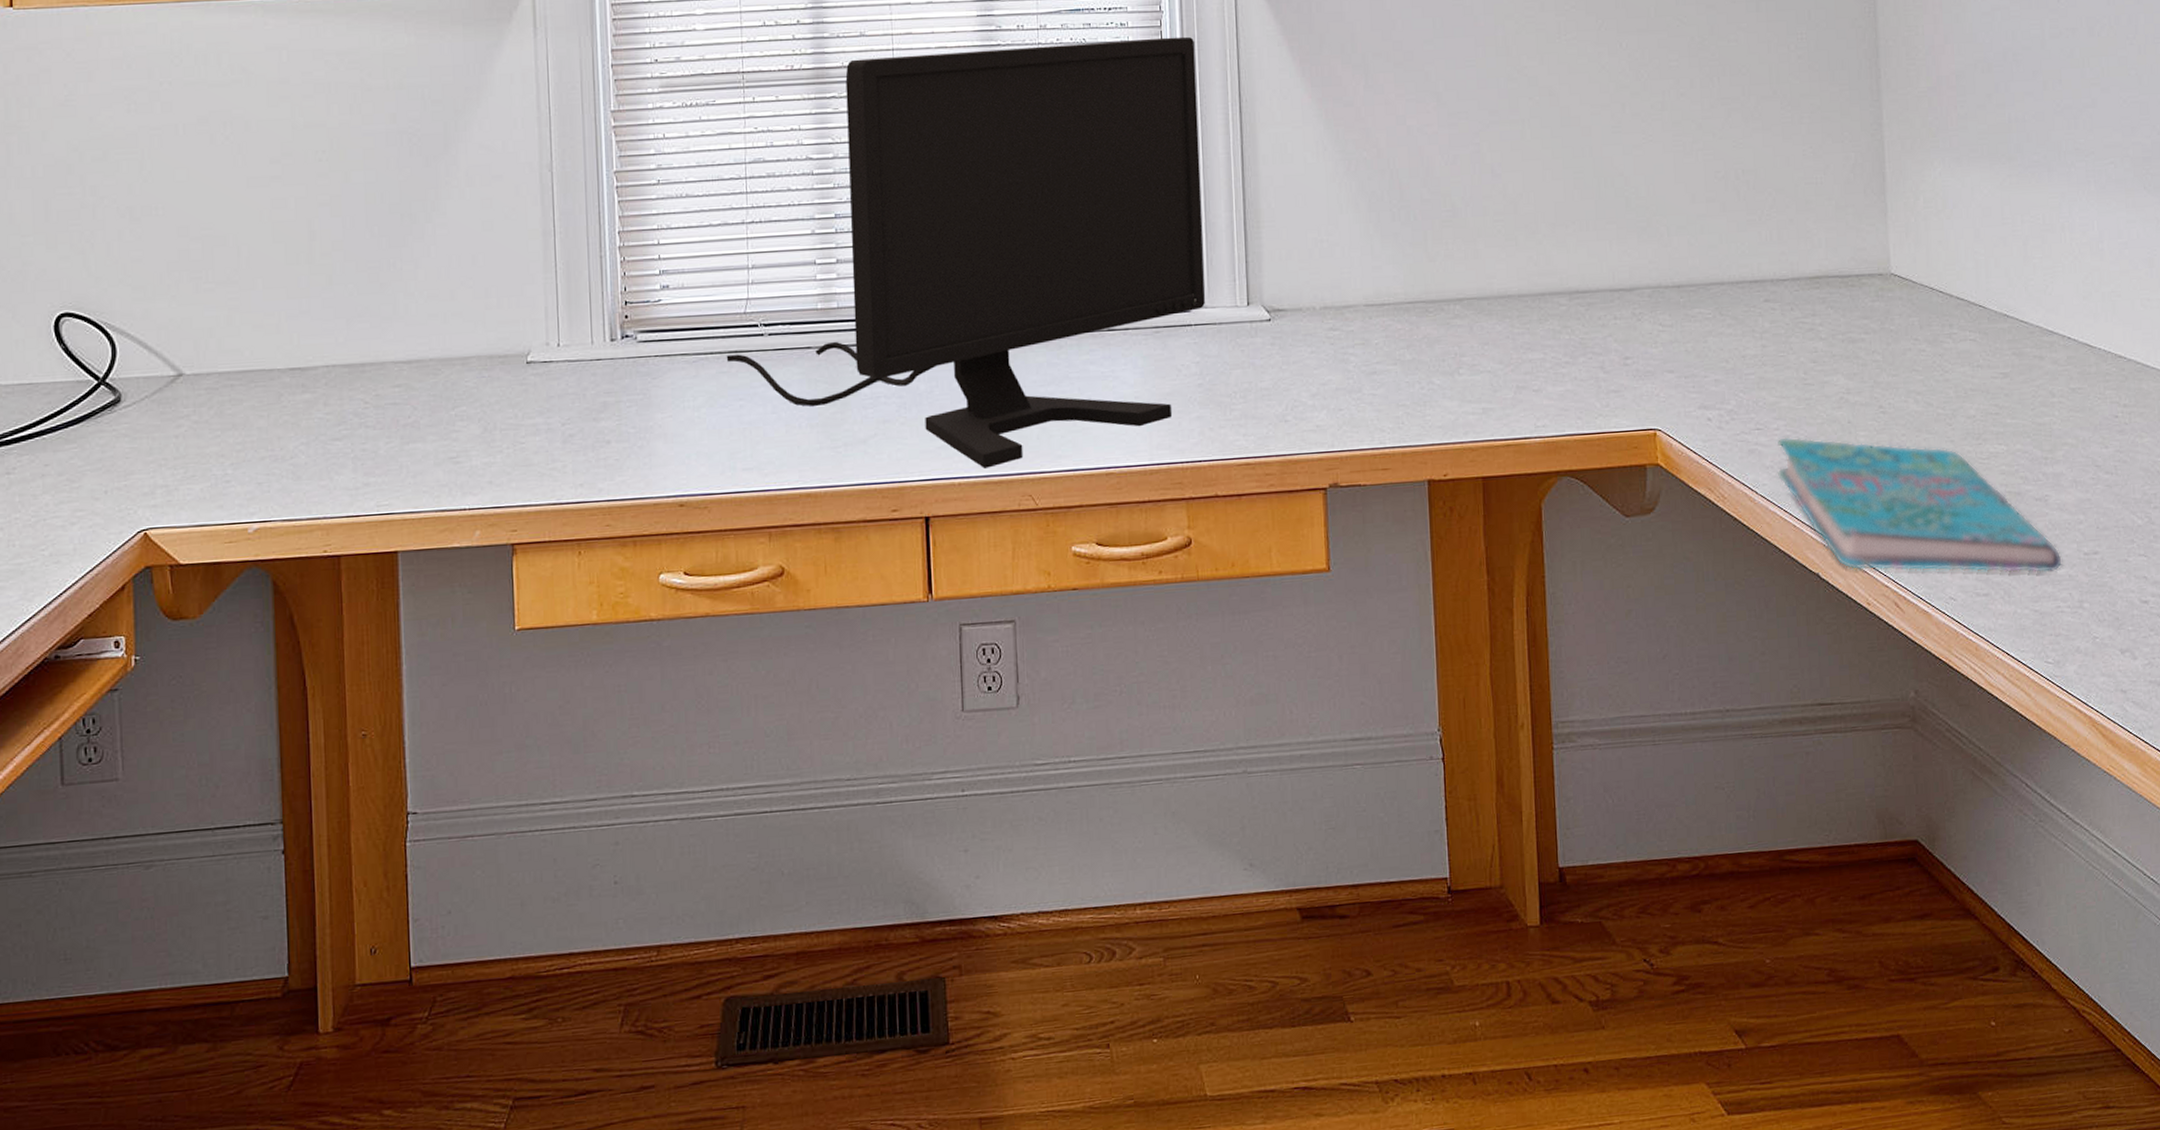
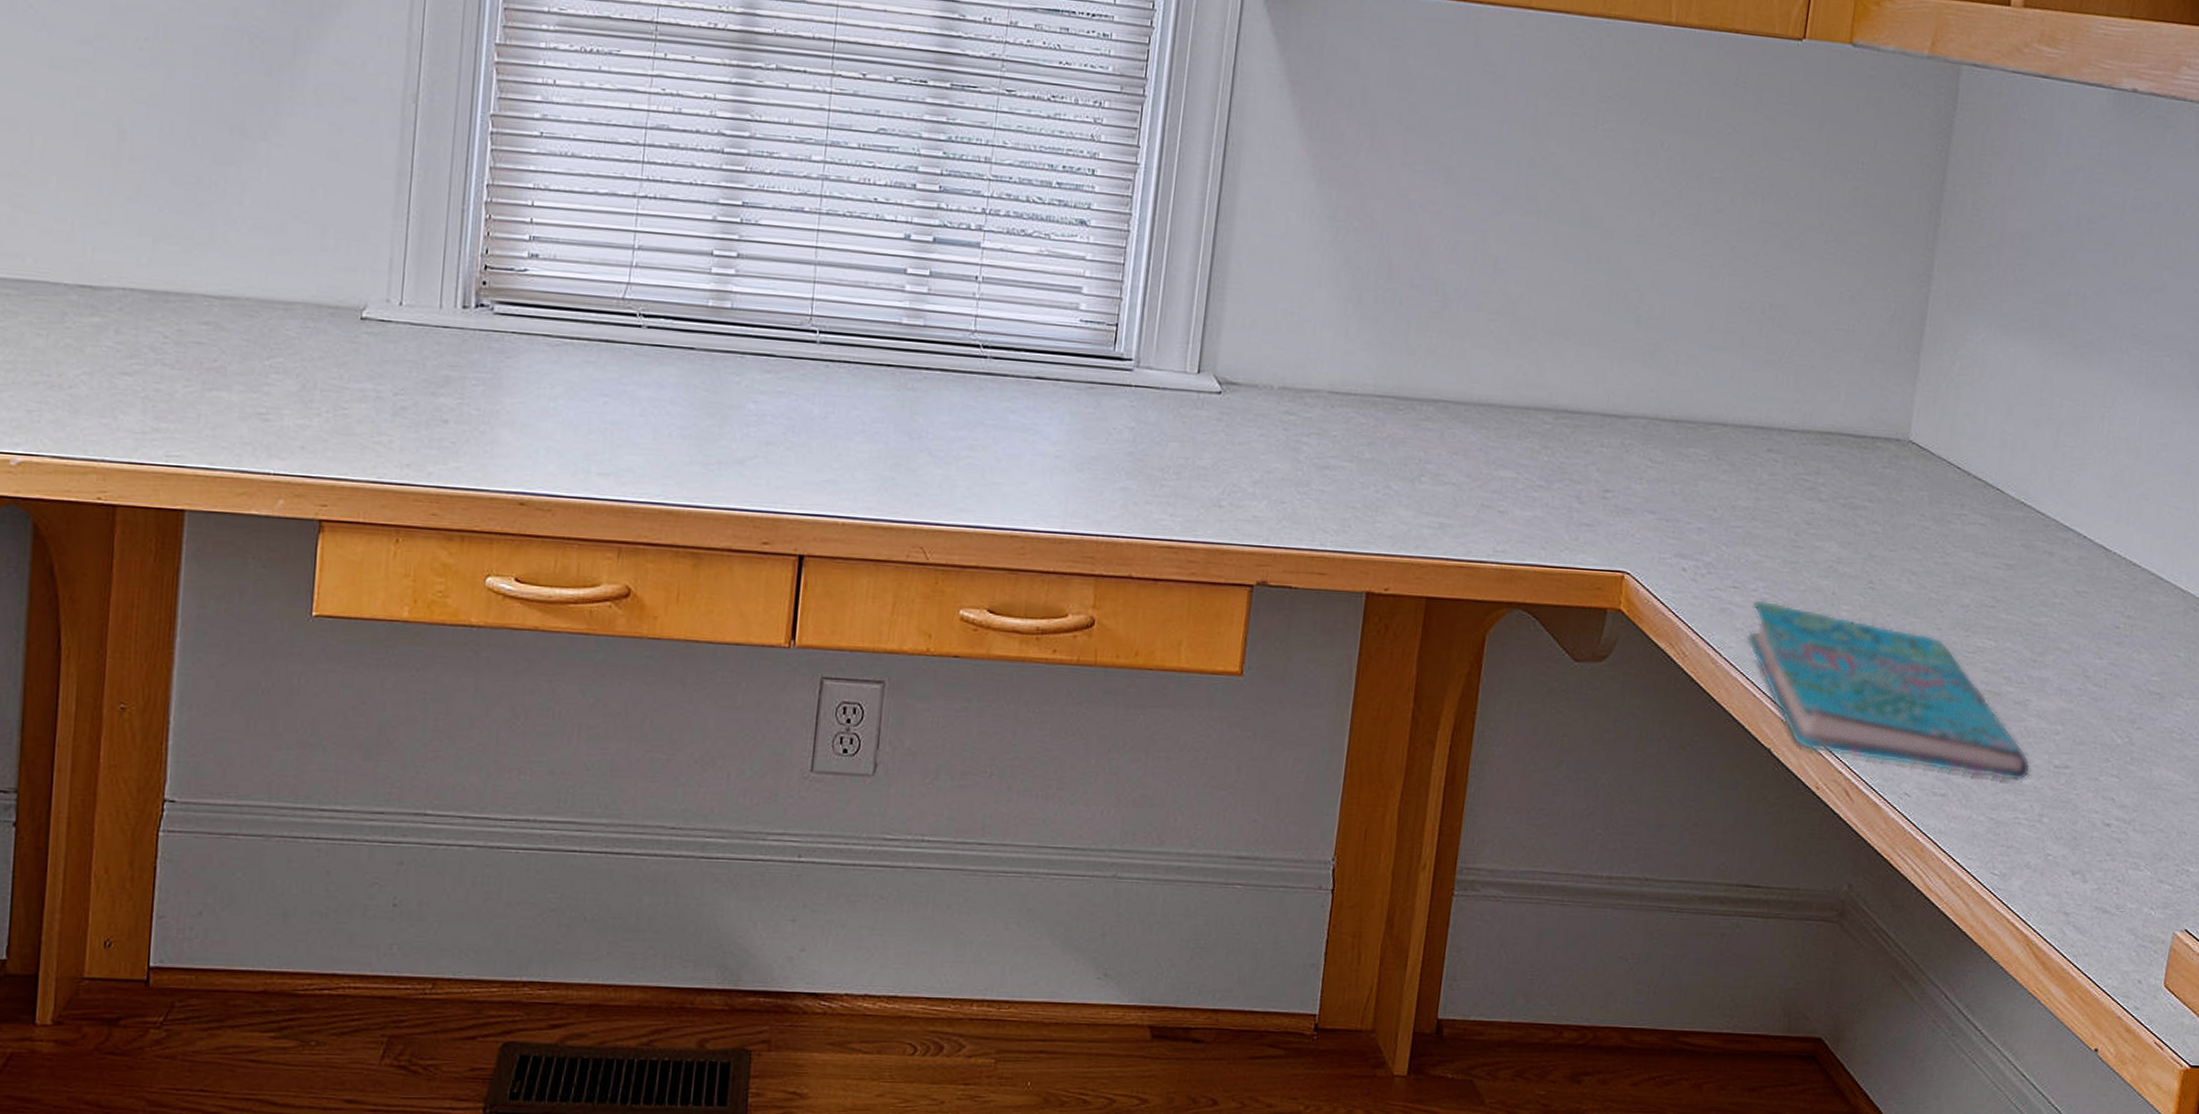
computer monitor: present [726,36,1205,468] -> none [594,27,1185,511]

